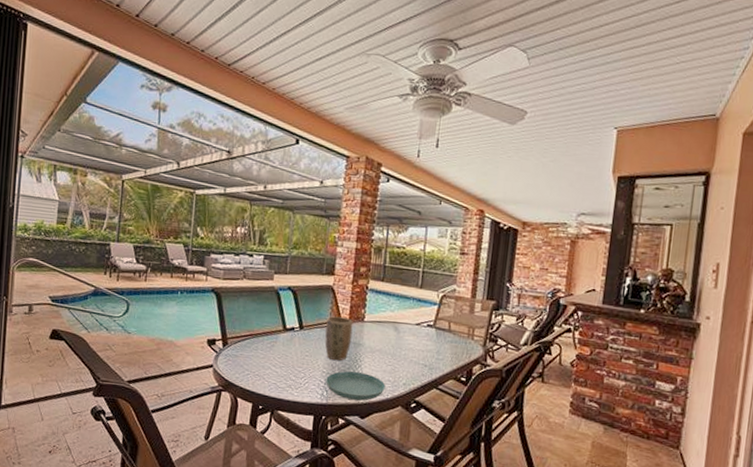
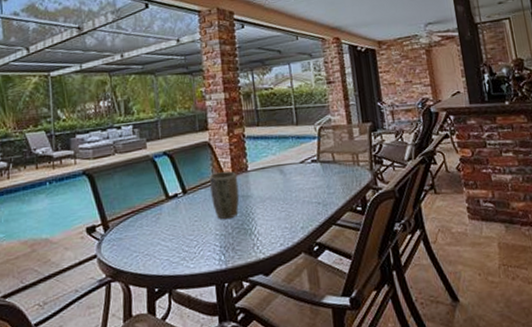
saucer: present [326,371,386,401] -> none [221,225,284,259]

